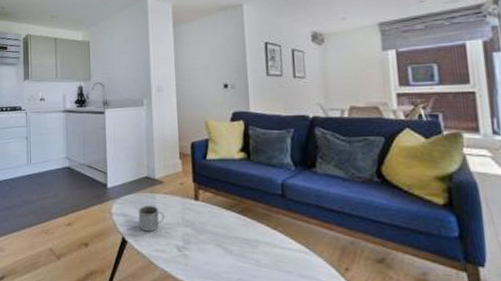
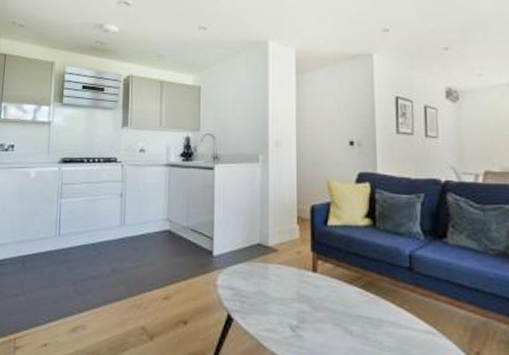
mug: present [138,205,165,232] -> none [247,276,278,308]

